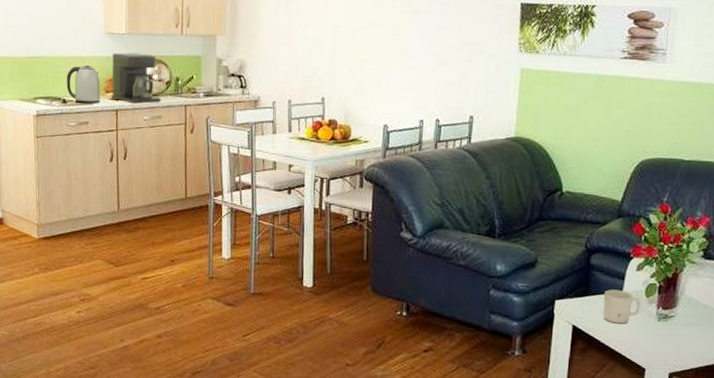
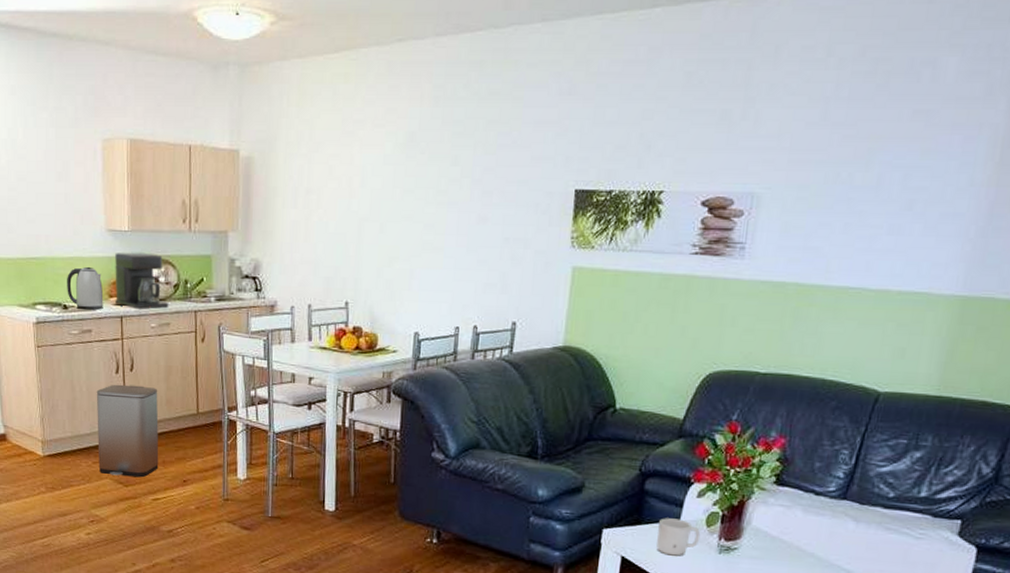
pedal bin: none [90,171,149,258] -> present [96,384,159,478]

